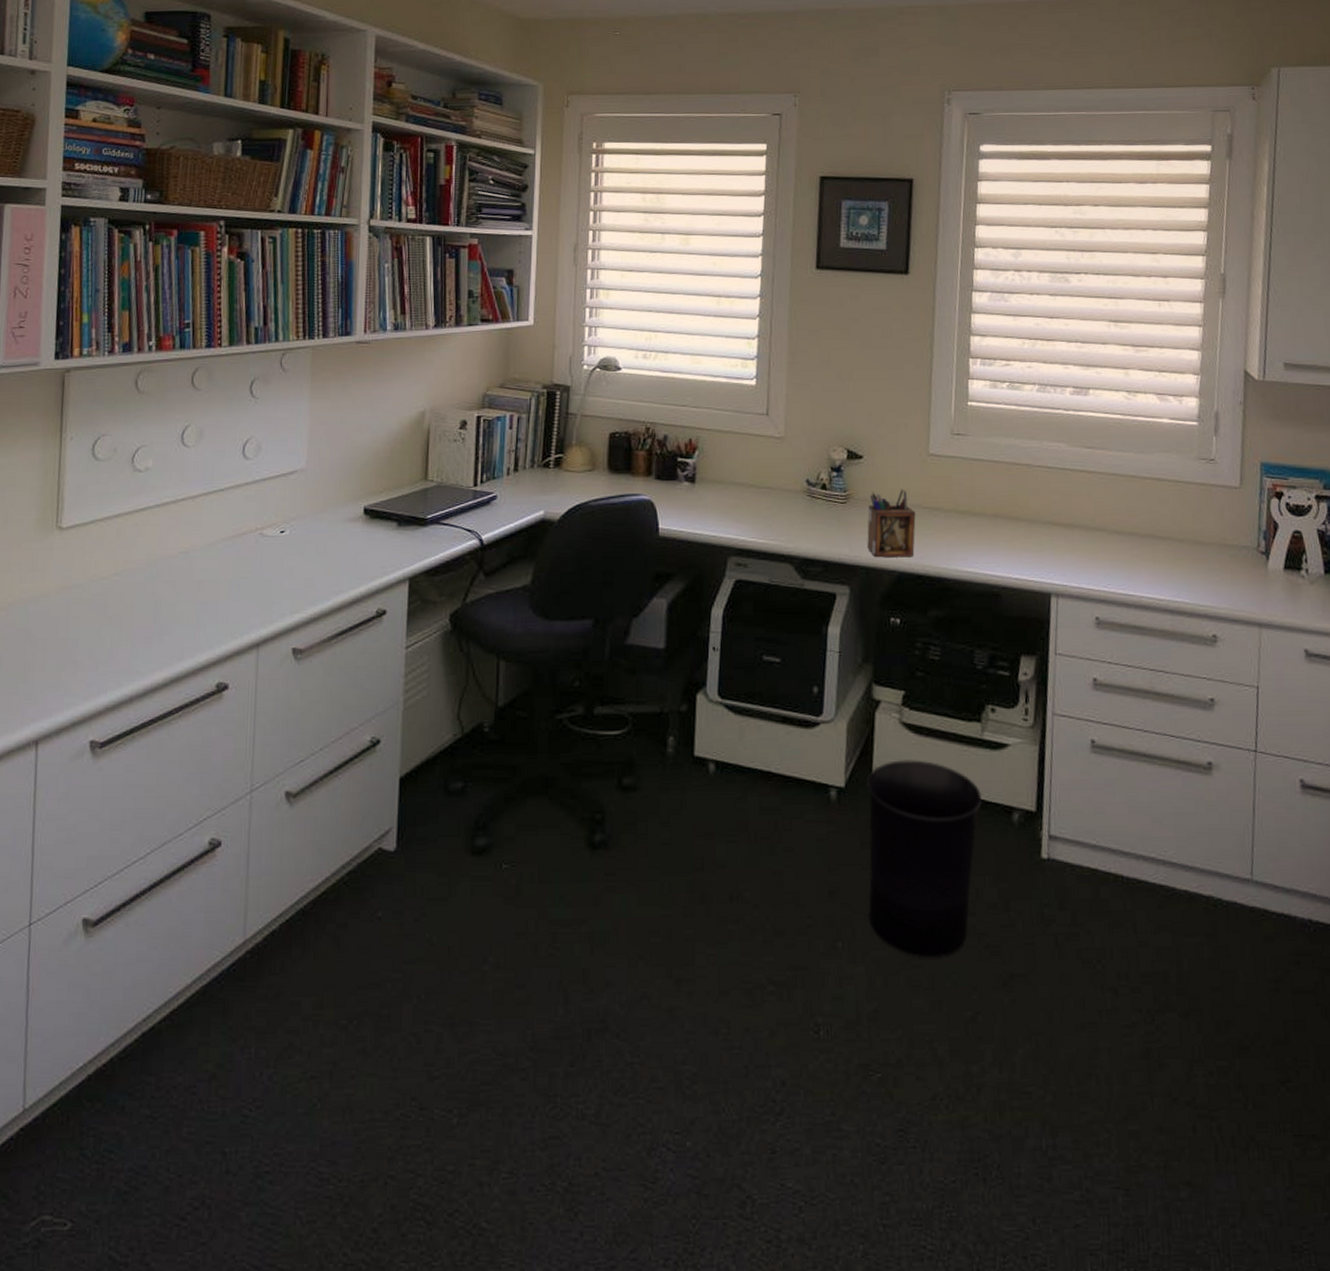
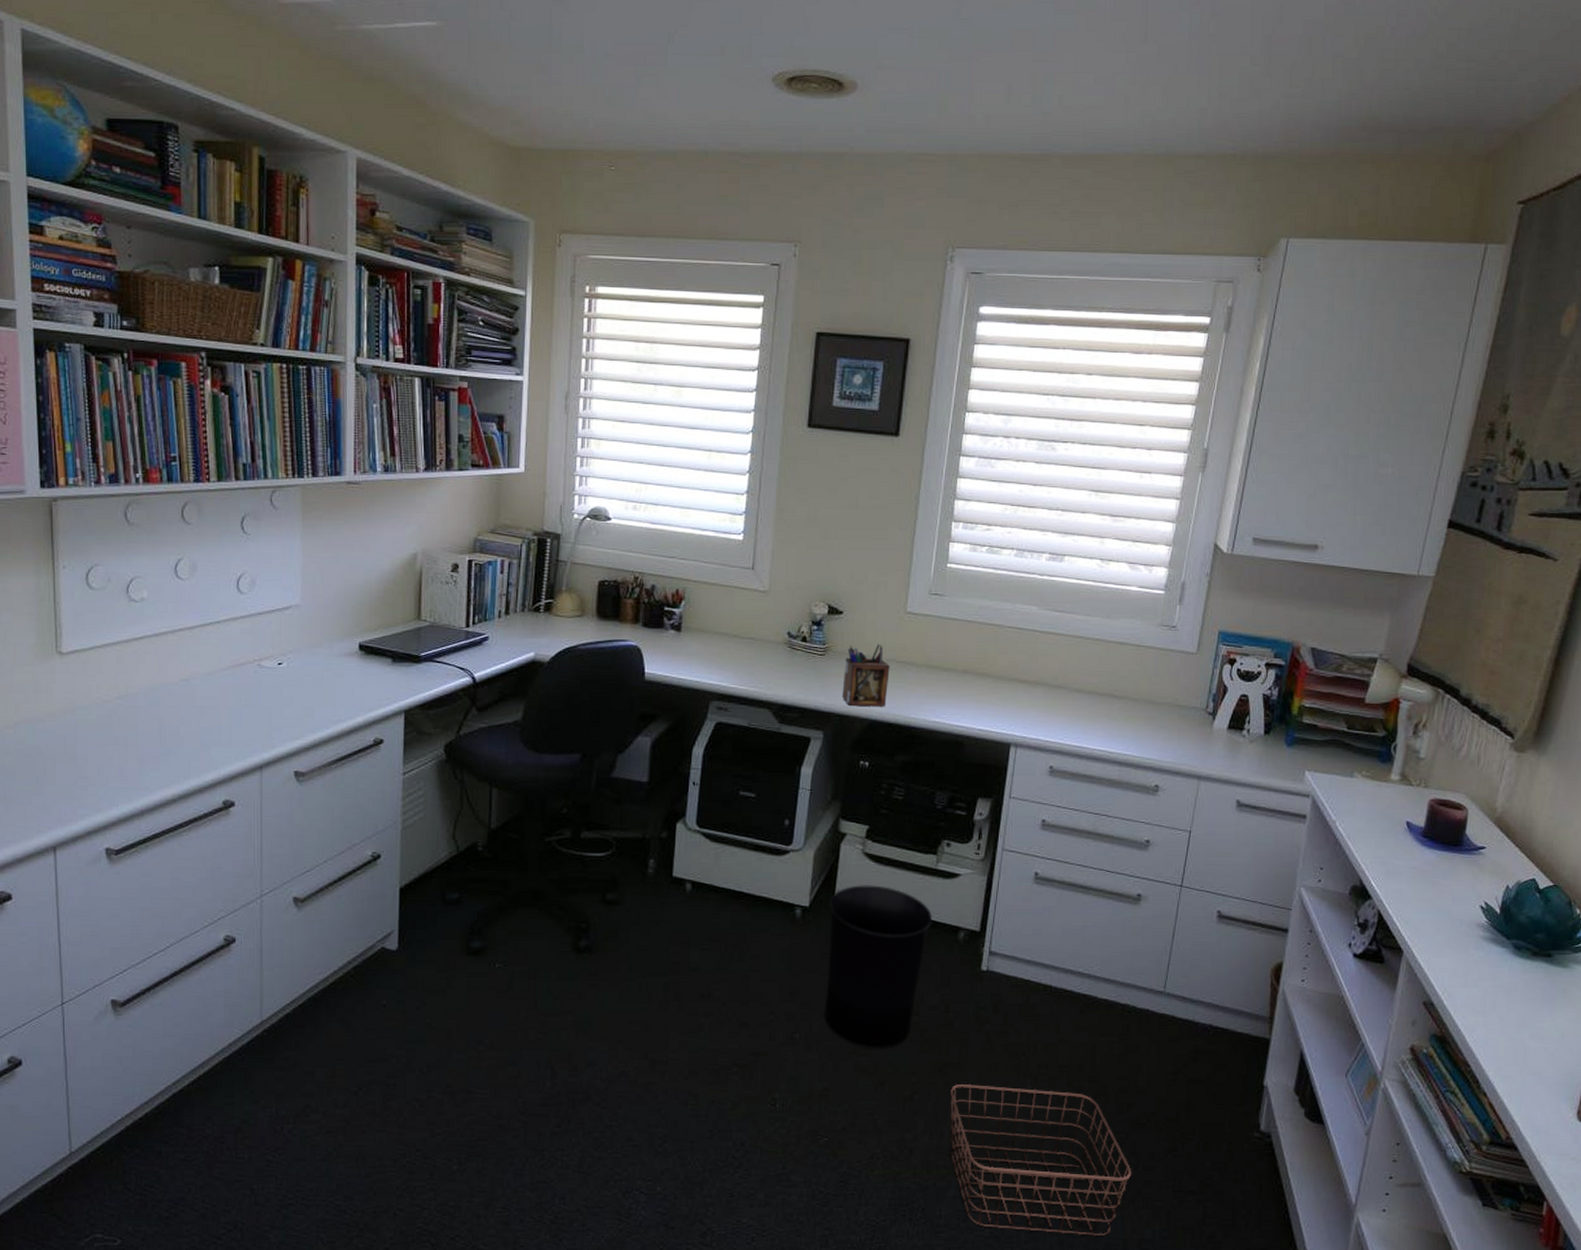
basket: none [1017,1001,1241,1198] -> present [949,1084,1132,1236]

